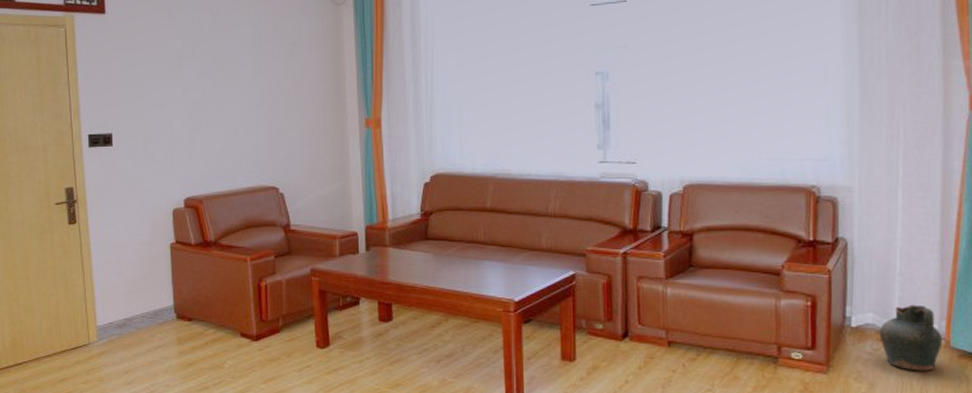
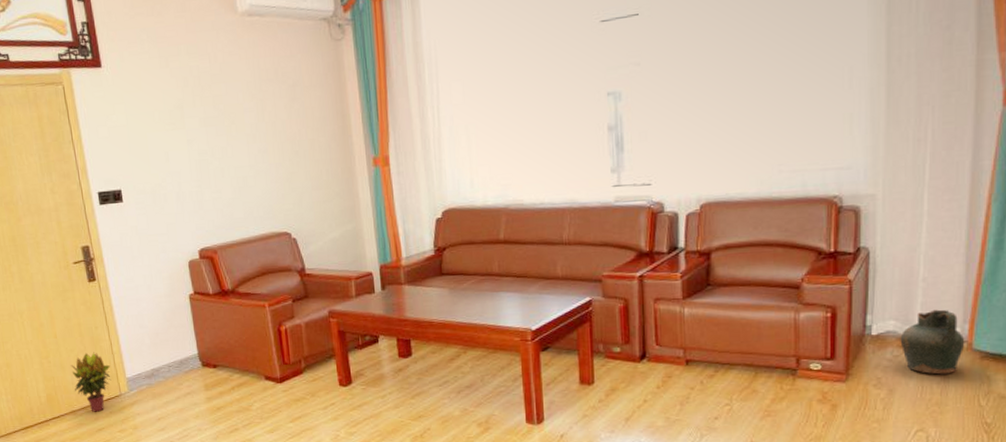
potted plant: none [40,297,82,361] -> present [71,352,111,412]

